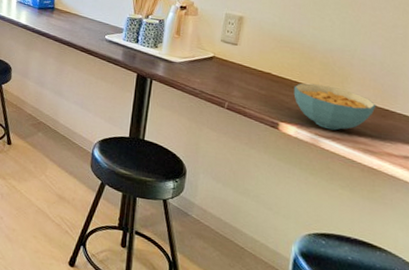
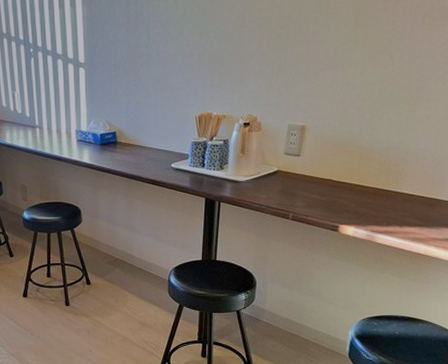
cereal bowl: present [293,83,376,131] -> none [352,184,426,225]

